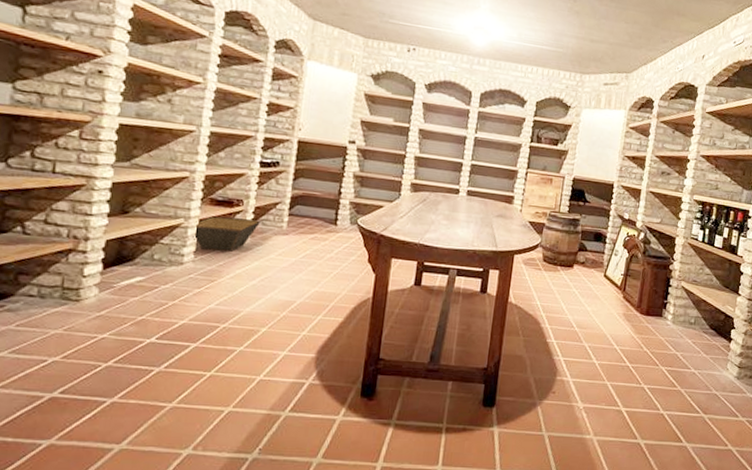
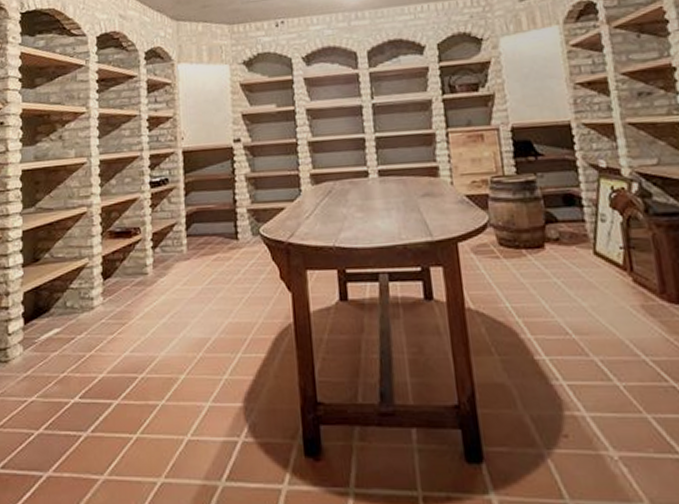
basket: present [193,216,262,252] -> none [98,247,161,291]

